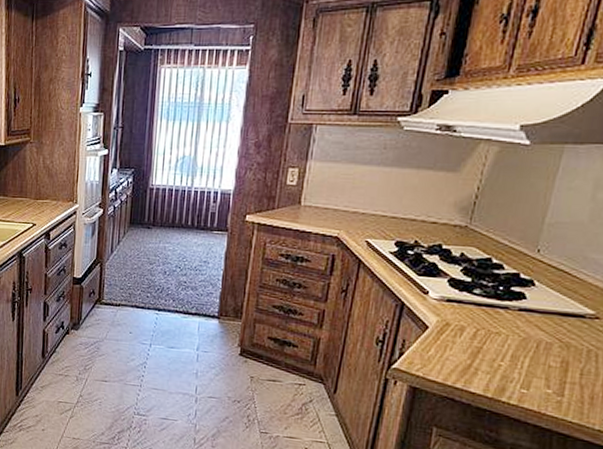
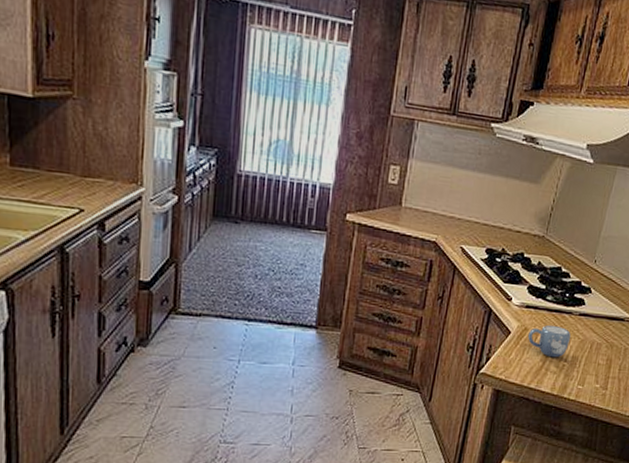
mug: none [451,320,509,357] -> present [528,324,571,358]

